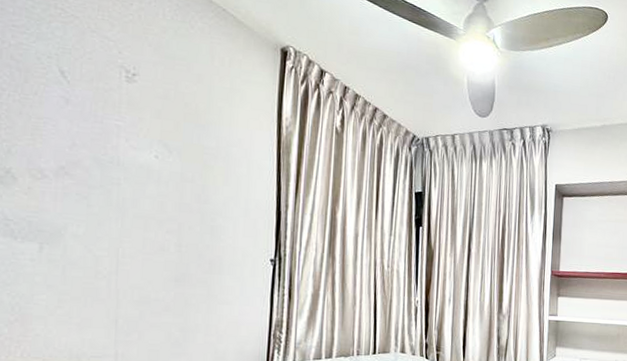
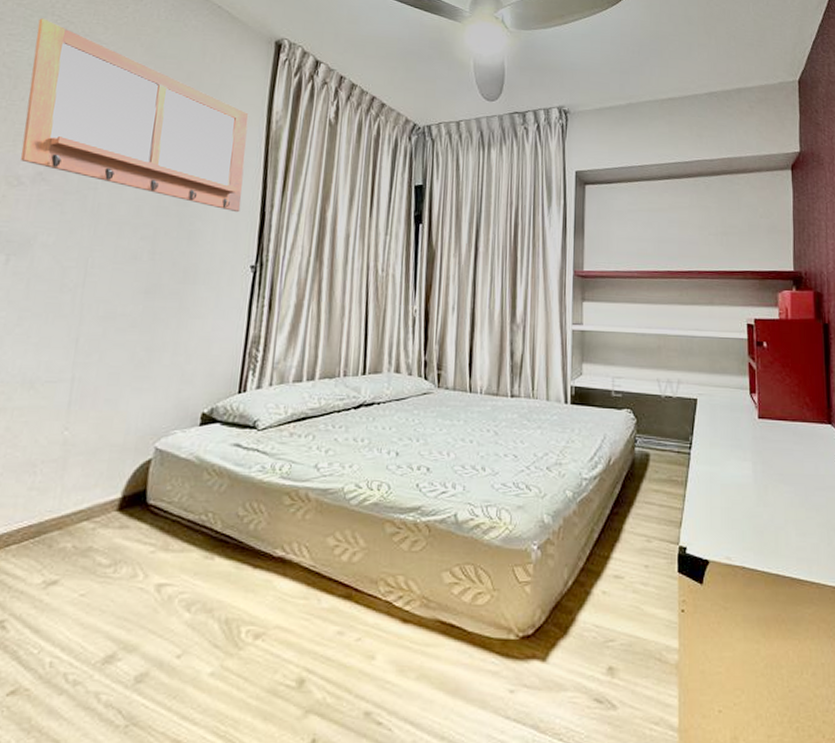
writing board: none [40,10,260,211] -> present [20,18,249,213]

